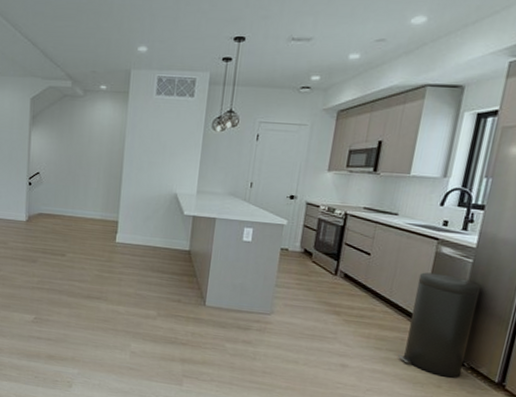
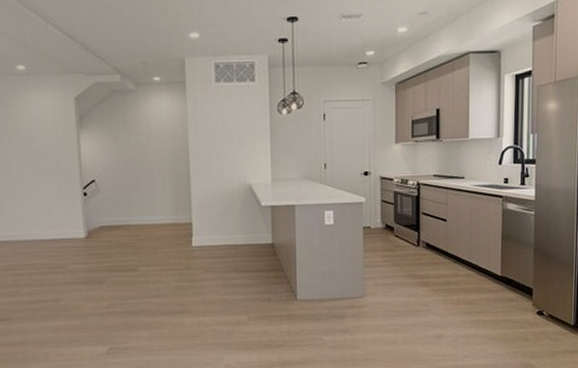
pedal bin: present [398,272,481,378] -> none [487,229,545,329]

